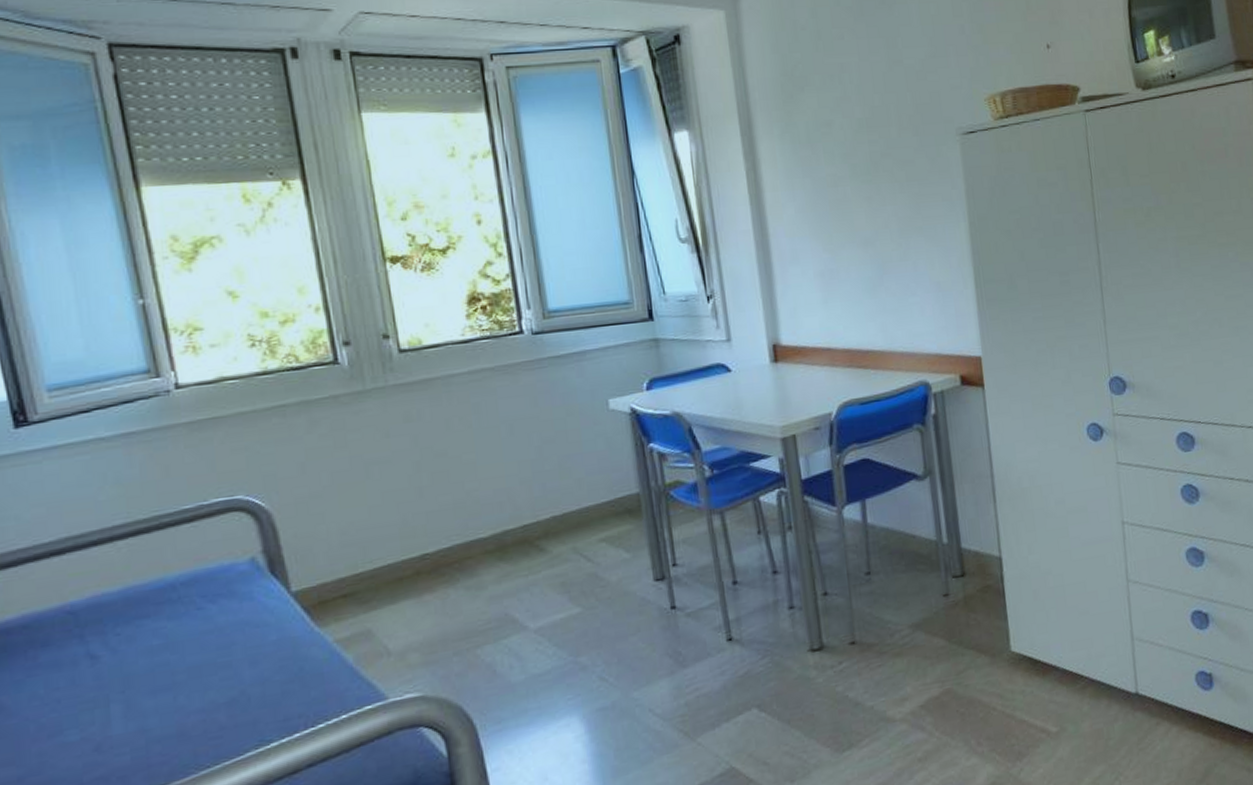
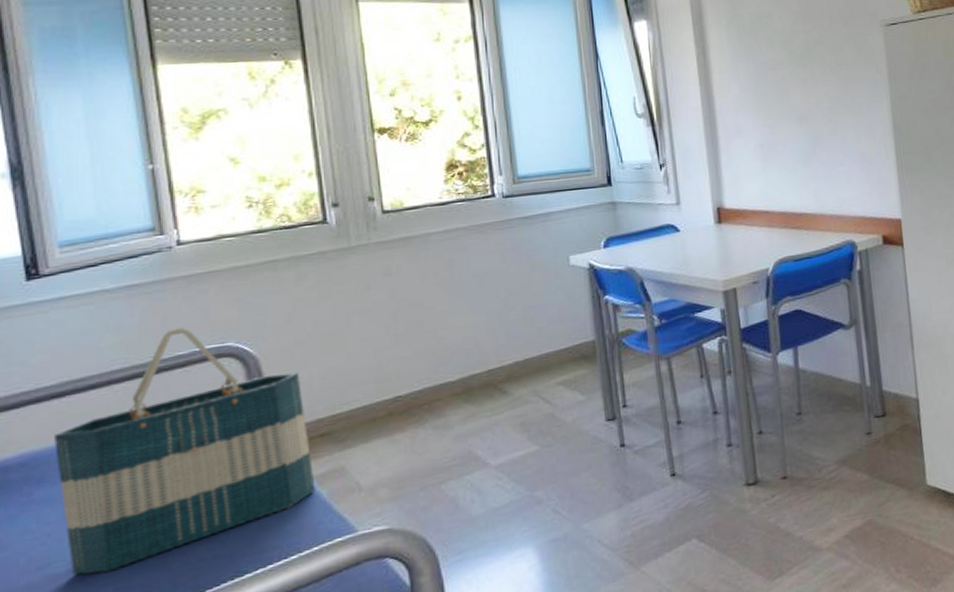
tote bag: none [57,479,341,744] -> present [54,327,316,576]

